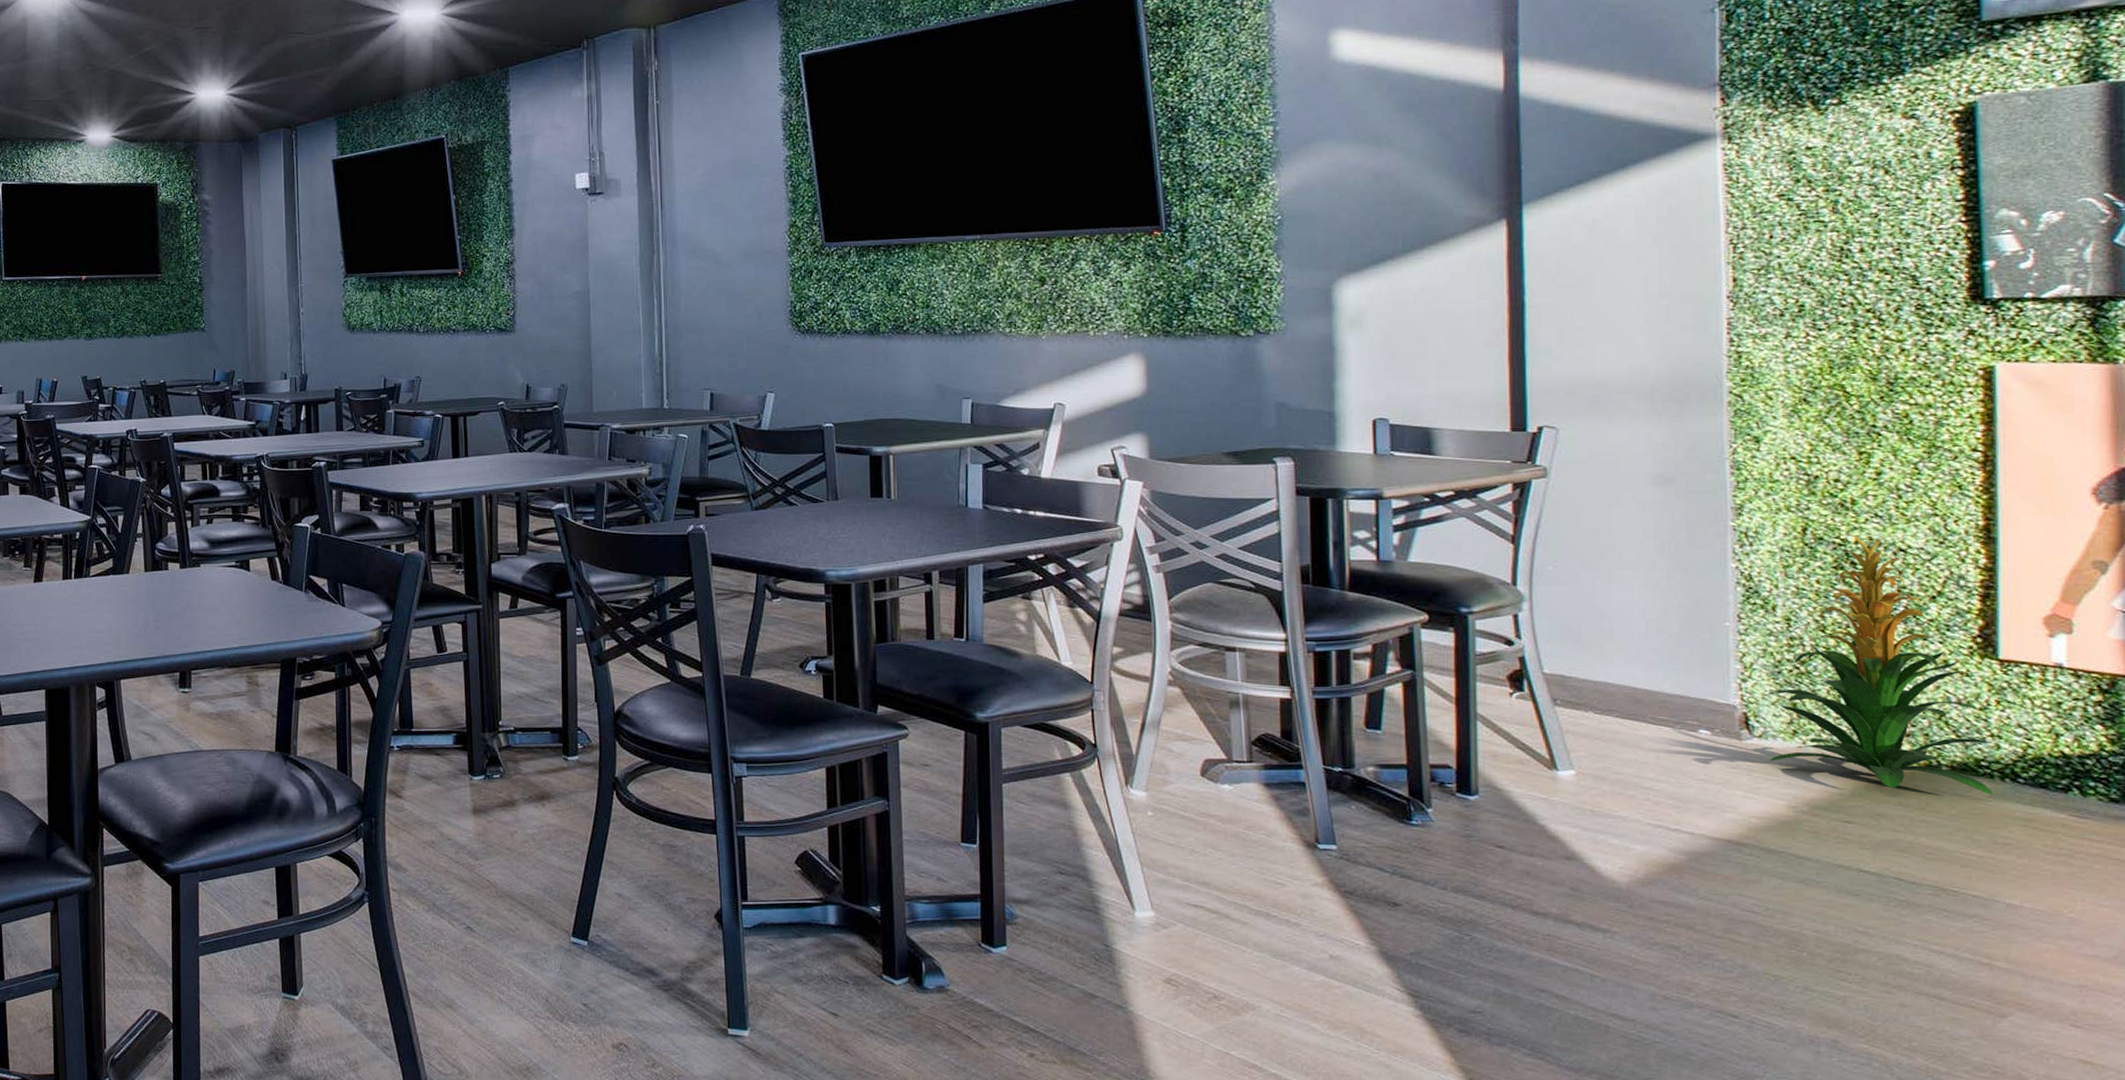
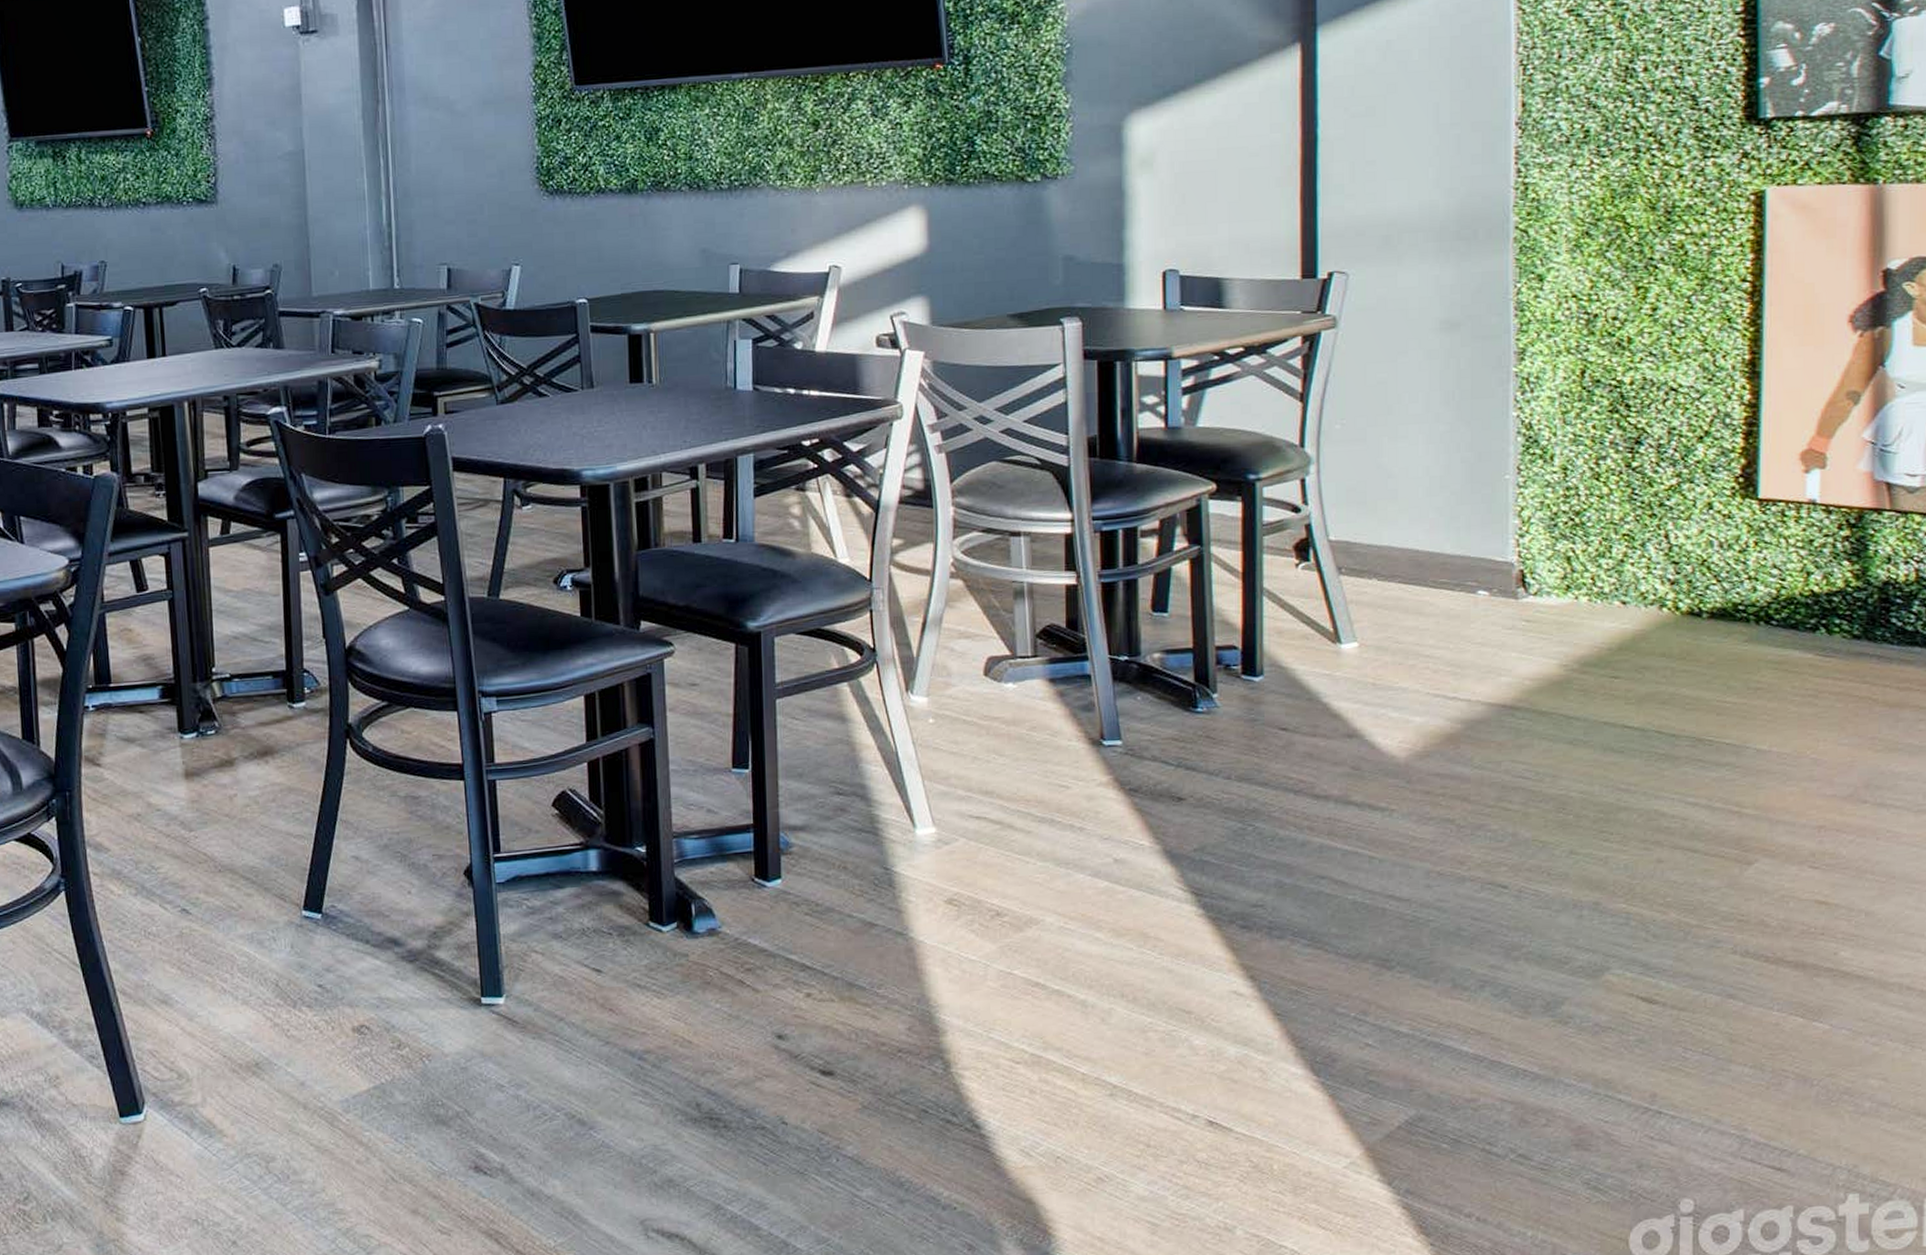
indoor plant: present [1766,533,1994,796] -> none [1542,374,1750,640]

